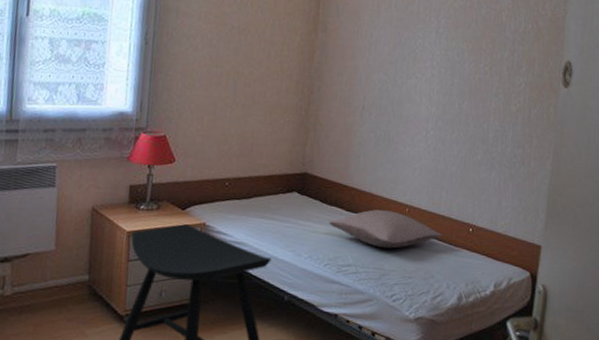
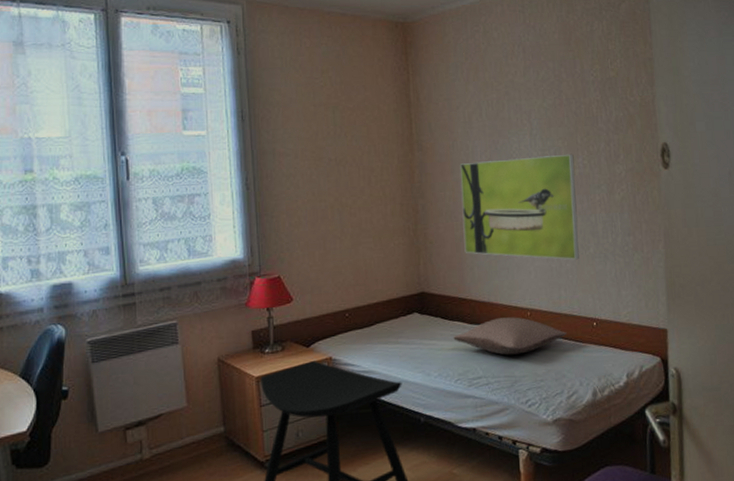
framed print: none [353,51,476,164] -> present [460,154,579,260]

